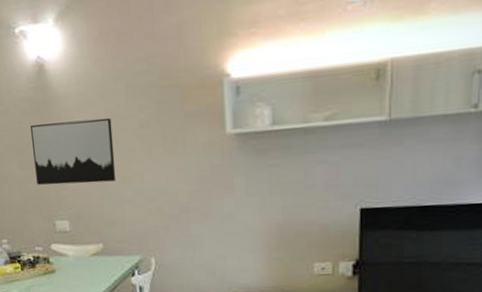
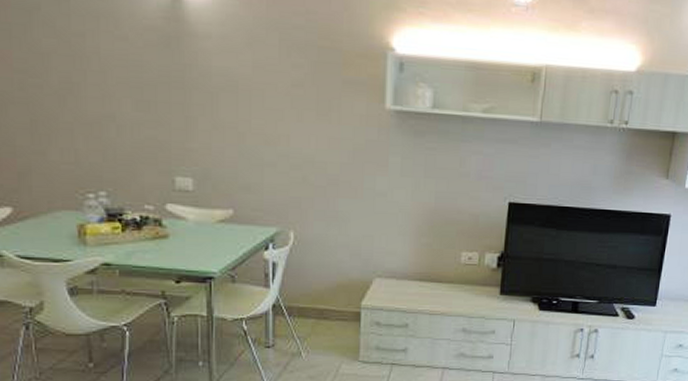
wall art: present [31,117,116,185] -> none [155,61,259,140]

